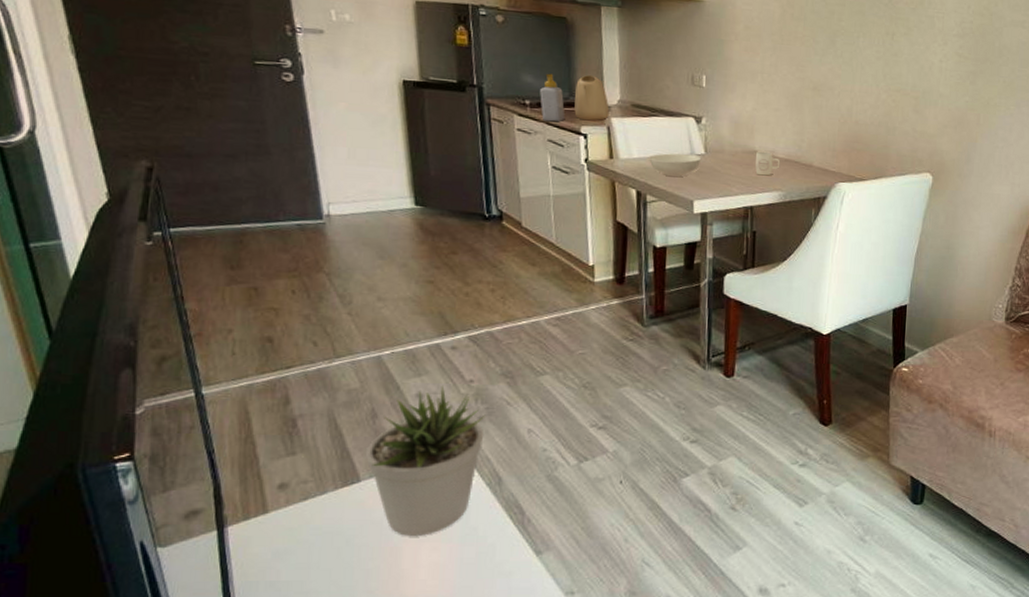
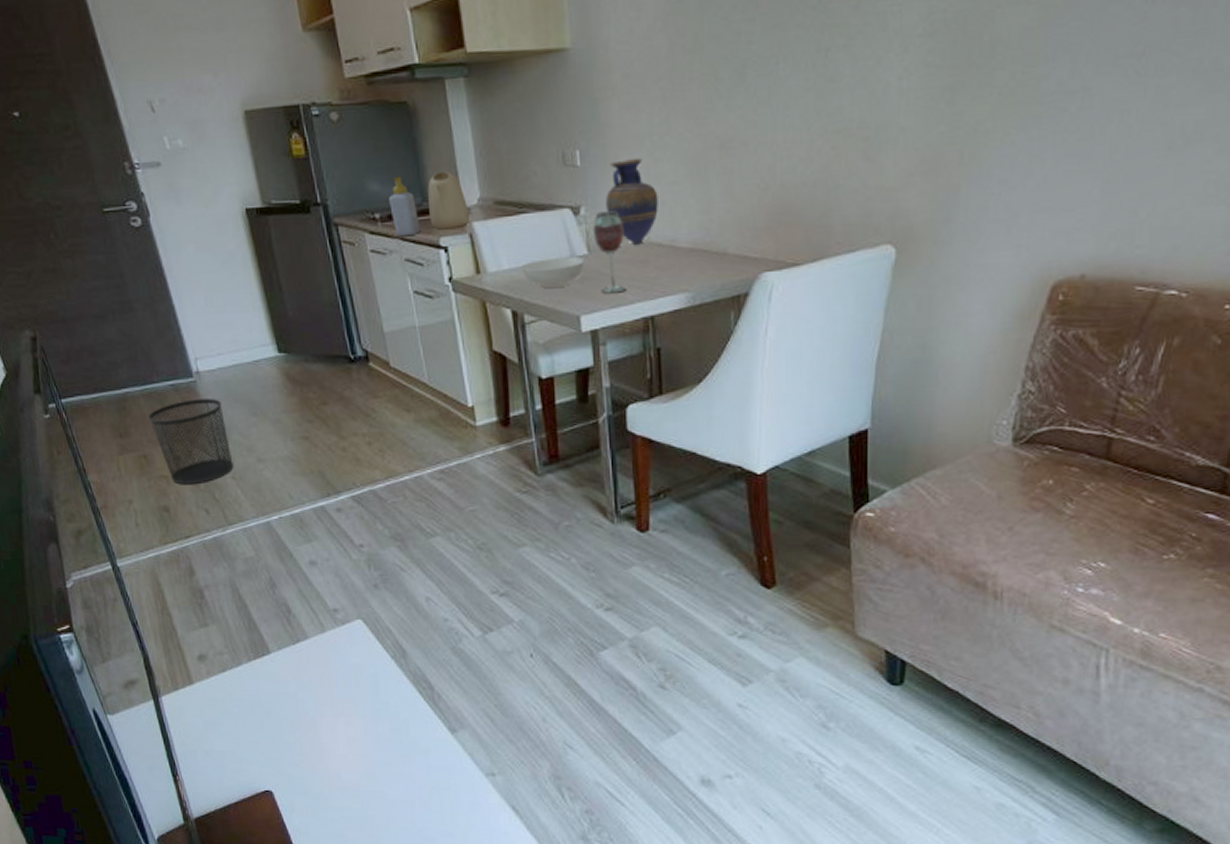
waste bin: none [266,239,352,318] -> present [148,399,234,485]
potted plant: present [366,385,485,536] -> none [271,551,382,710]
wineglass: none [711,123,735,186] -> present [593,211,625,294]
vase: none [723,87,764,151] -> present [606,159,658,245]
mug: present [754,151,781,176] -> none [651,241,685,275]

